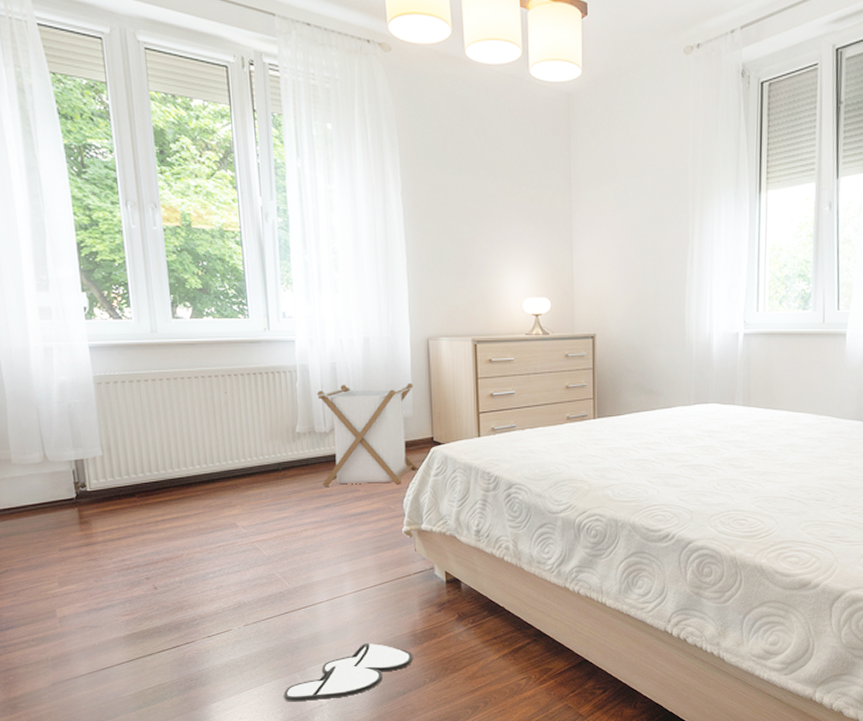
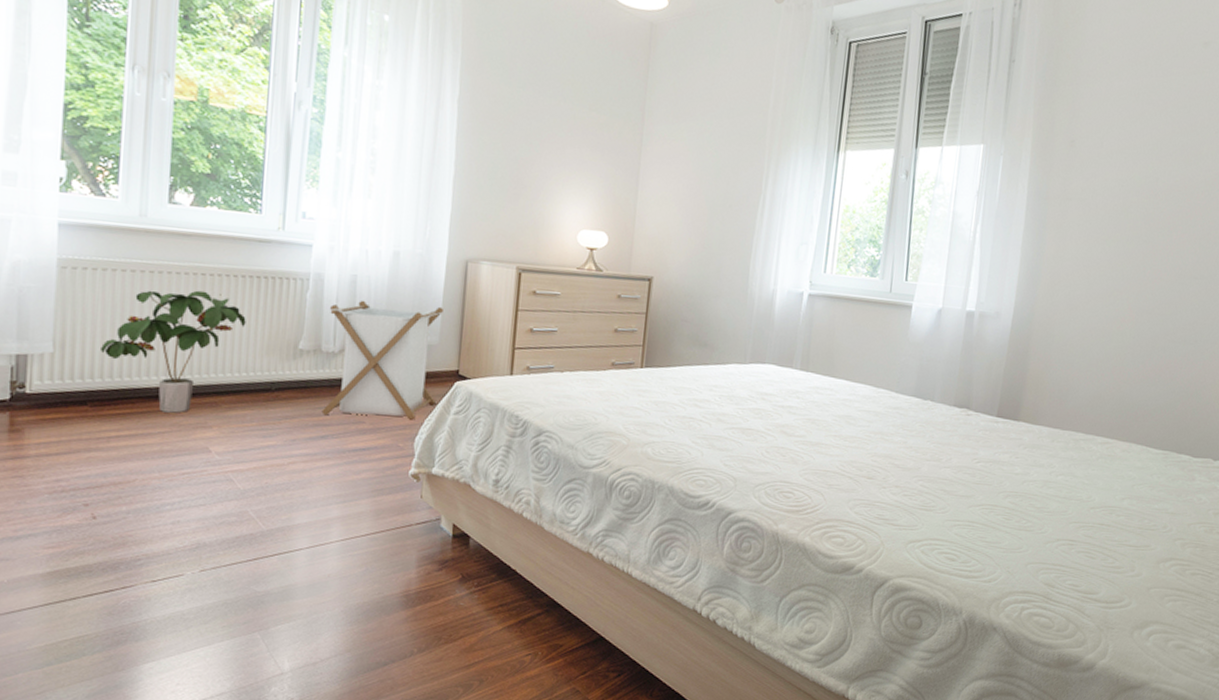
potted plant: none [138,391,250,497] -> present [101,290,246,413]
slippers: present [283,642,414,702] -> none [236,601,403,668]

